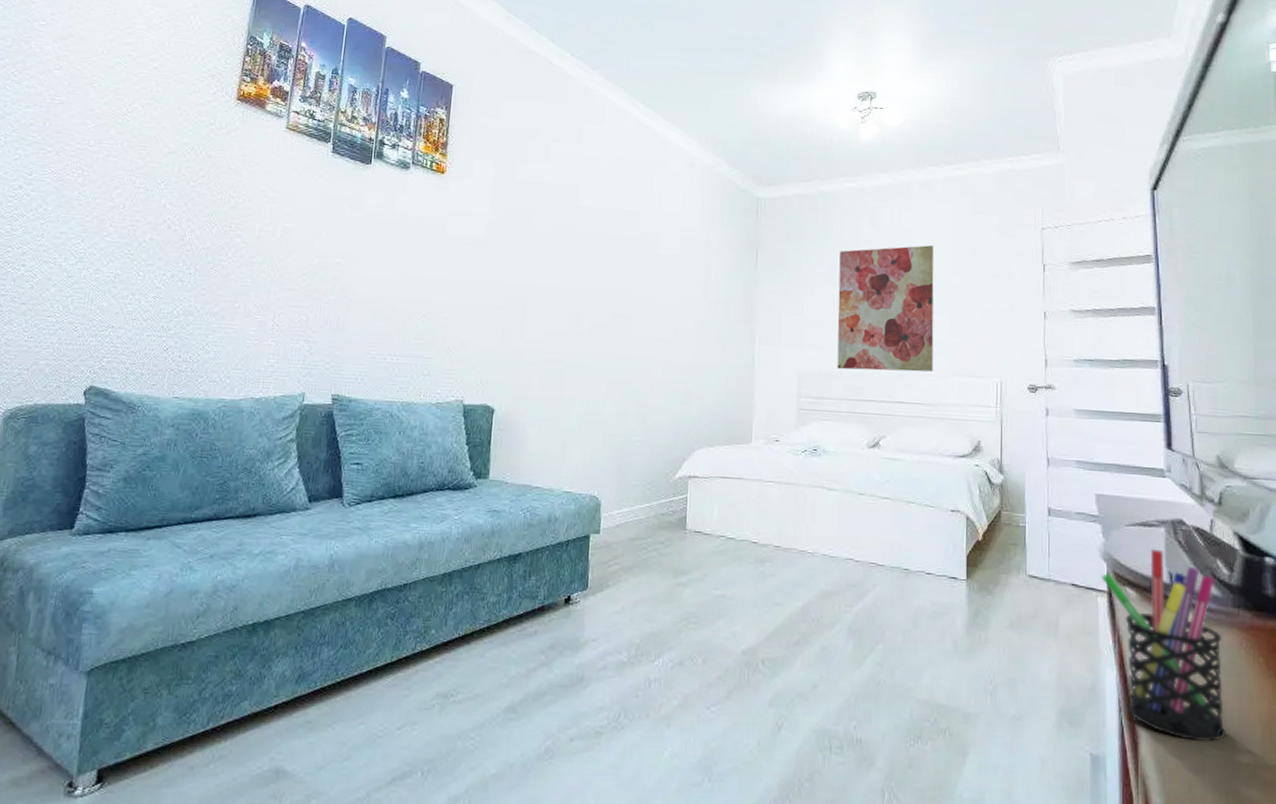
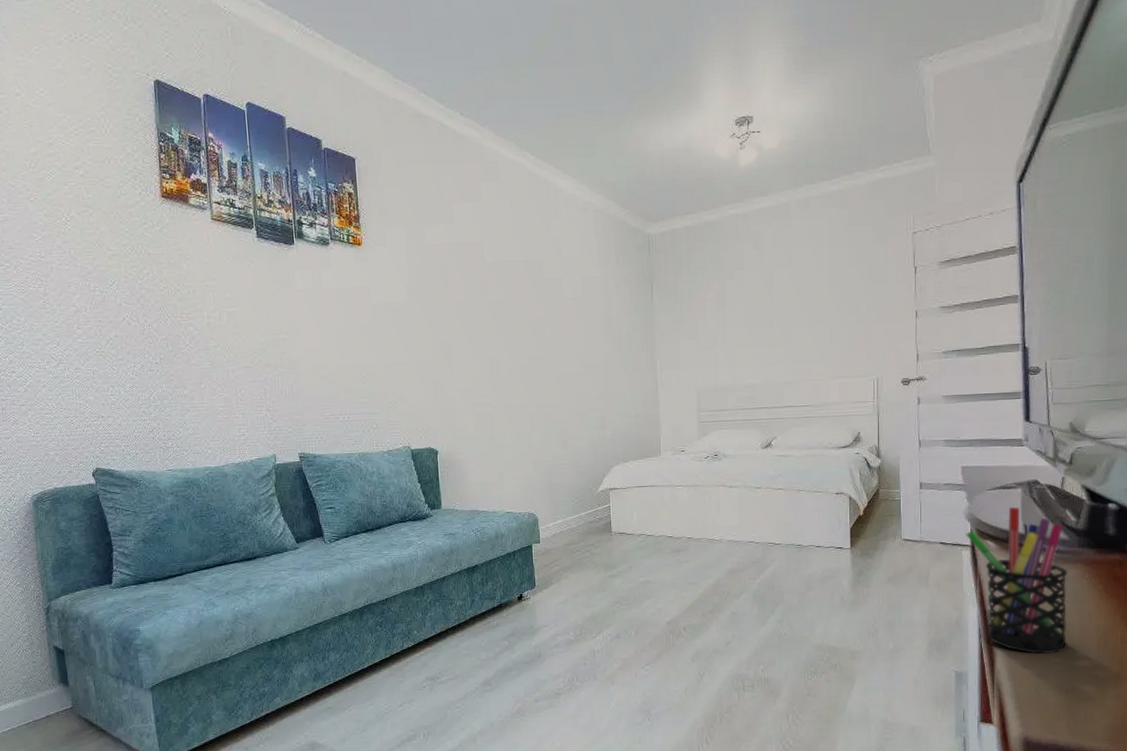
wall art: present [837,245,934,372] -> none [727,261,816,384]

